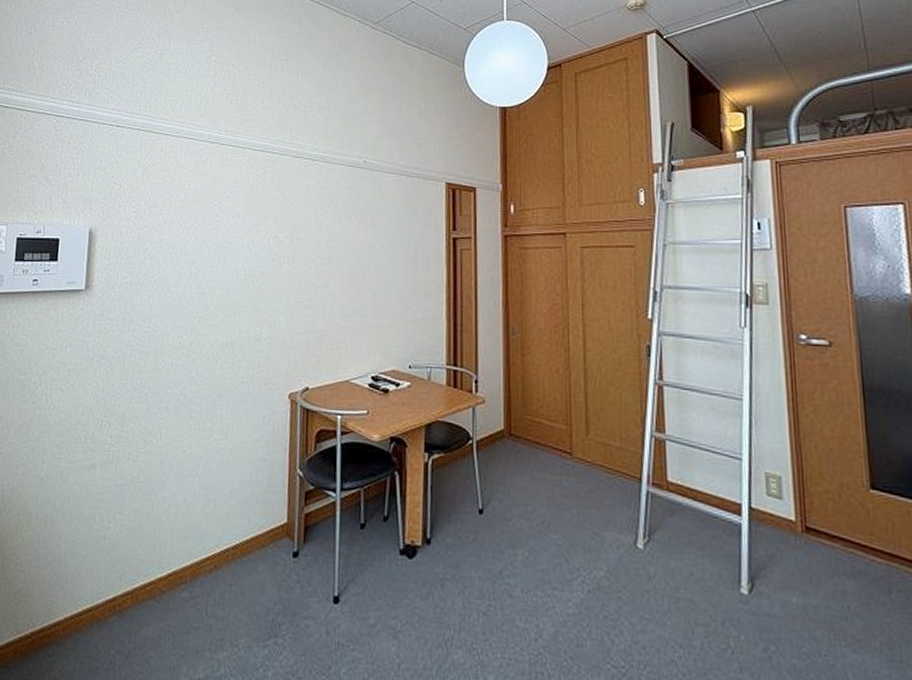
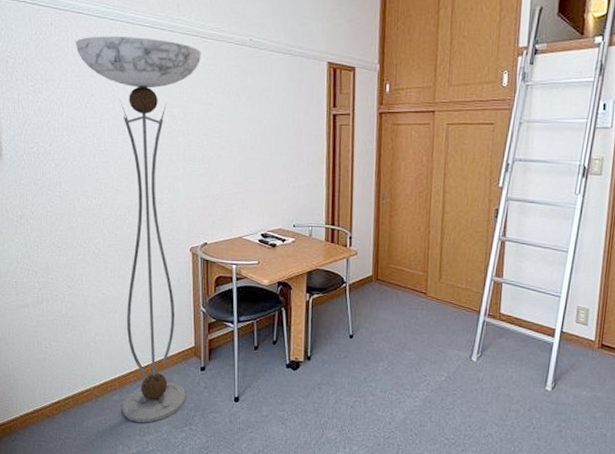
floor lamp: none [184,161,313,633] -> present [76,36,202,423]

